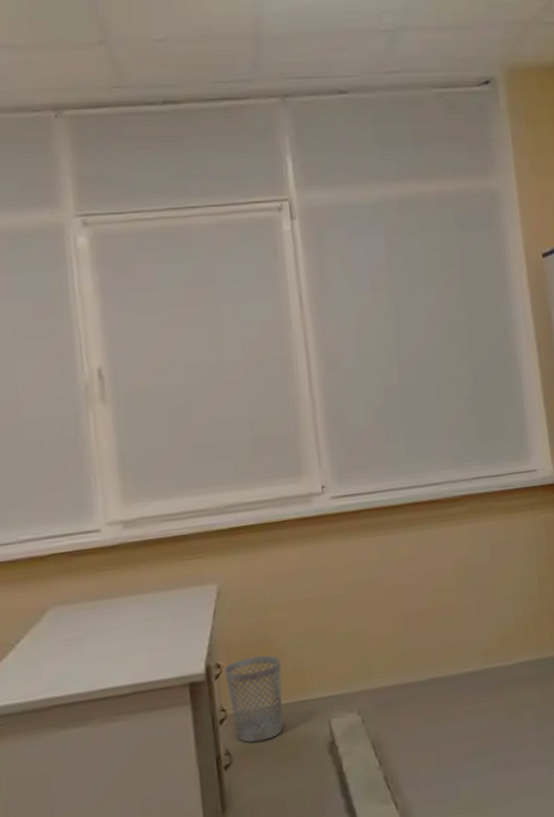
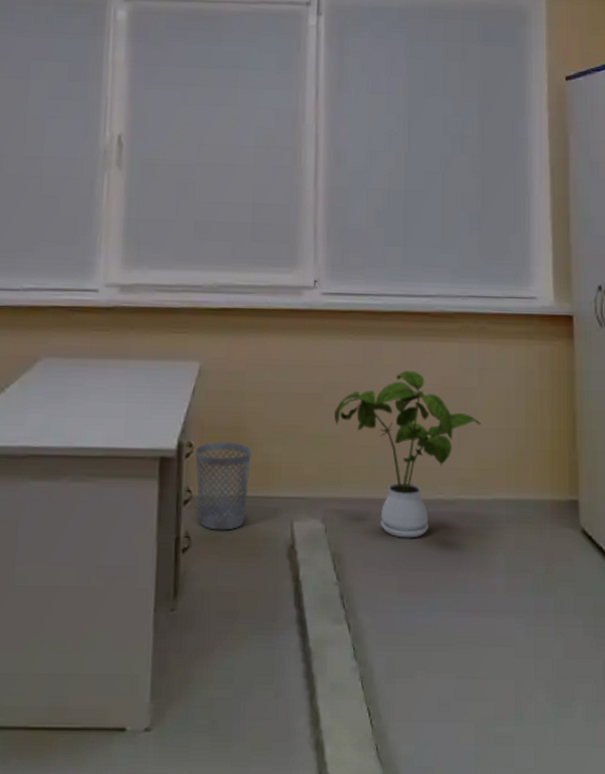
house plant: none [357,557,498,715] -> present [333,370,481,538]

